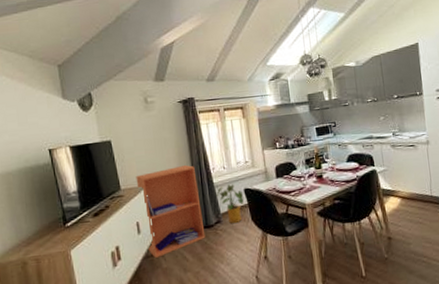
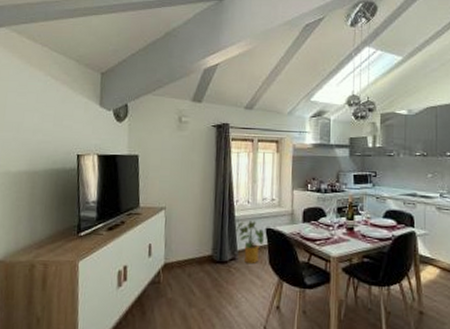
bookshelf: present [136,164,206,258] -> none [156,192,218,286]

